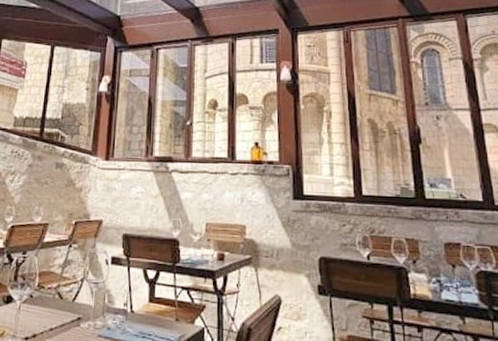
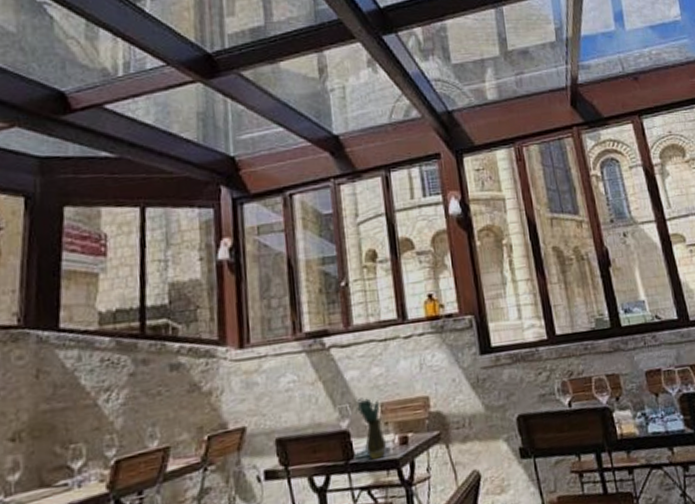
vase: none [187,215,207,267] -> present [356,397,387,460]

